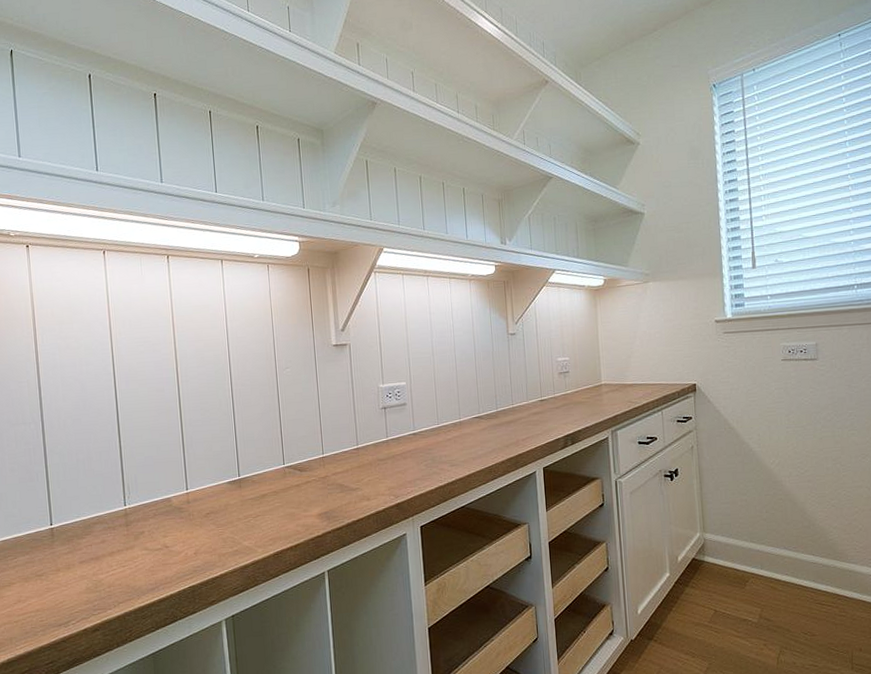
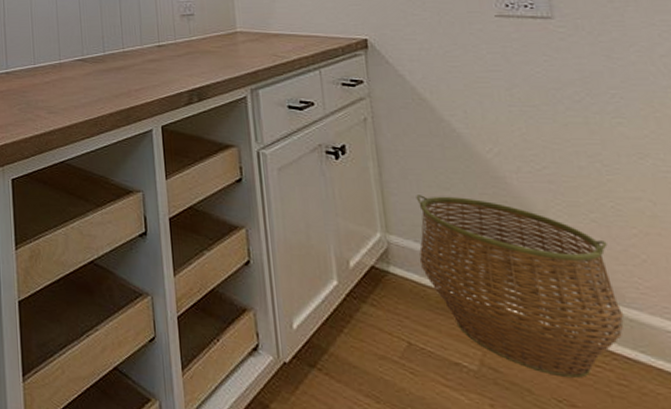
basket: none [724,499,847,617] -> present [416,195,625,378]

